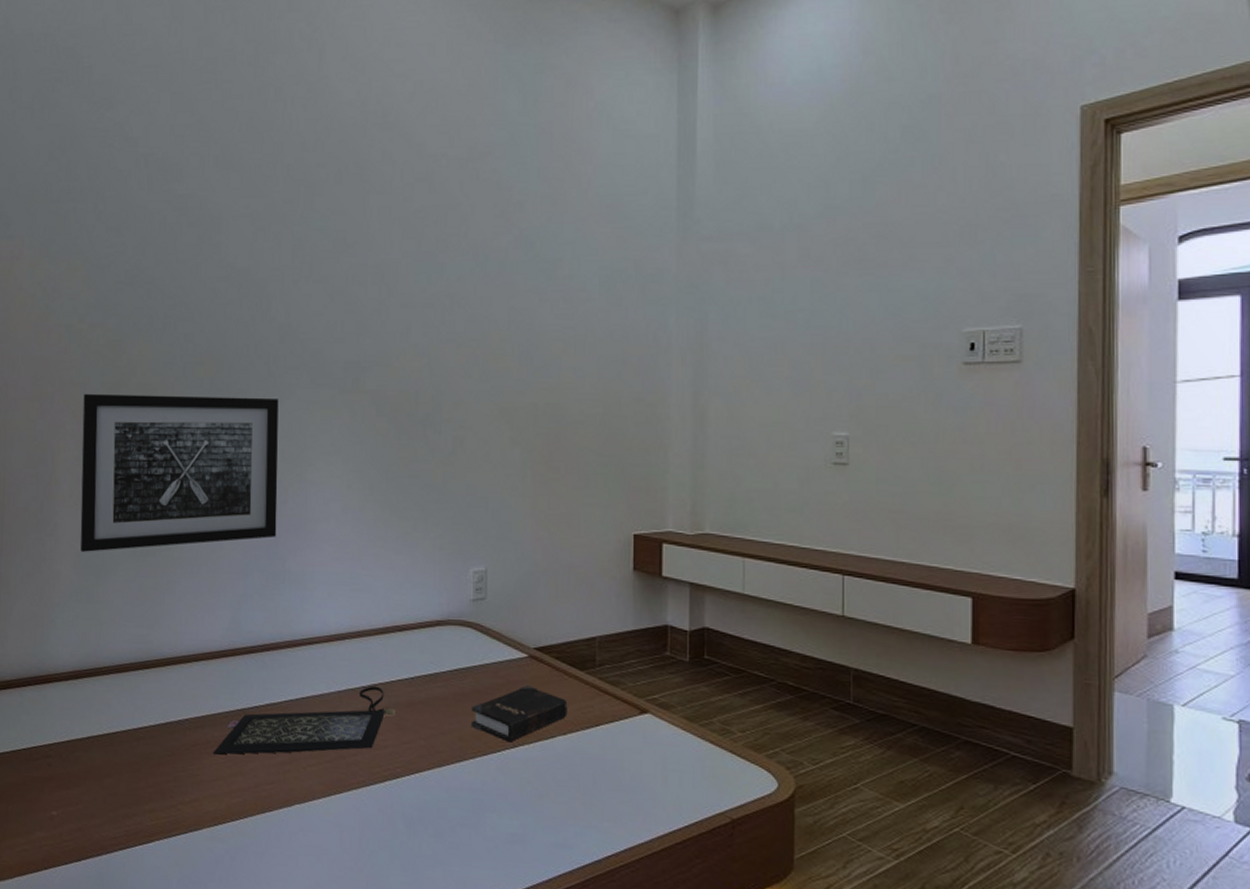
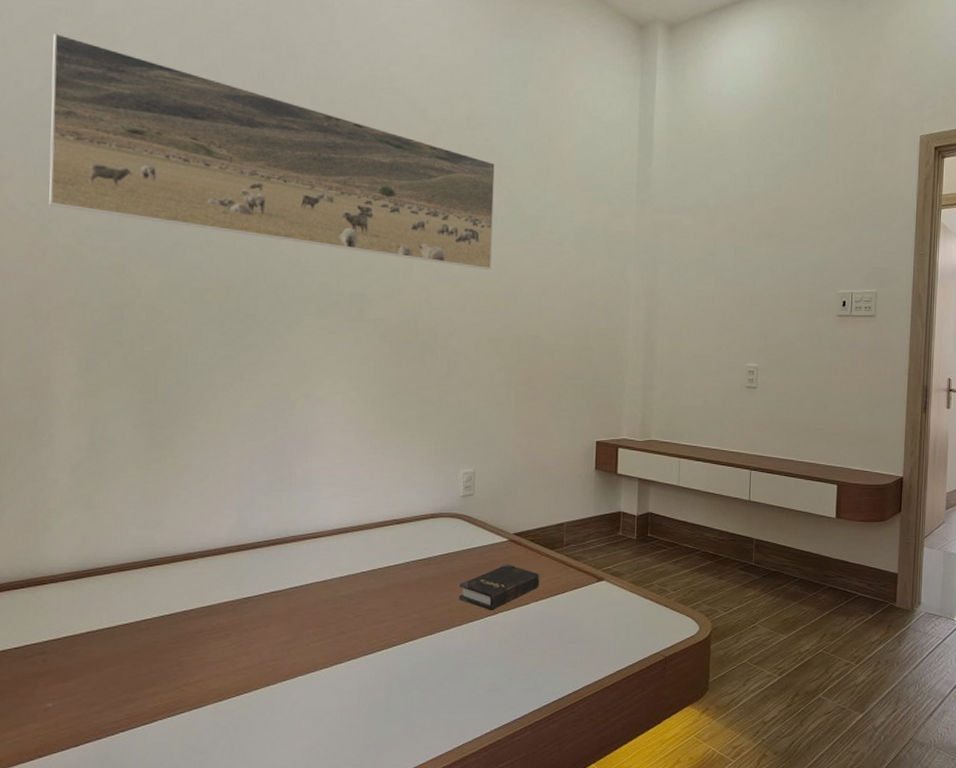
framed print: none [53,104,504,326] -> present [49,32,496,269]
wall art: present [80,394,279,552] -> none [79,313,287,461]
clutch bag: present [212,686,397,755] -> none [218,572,393,639]

